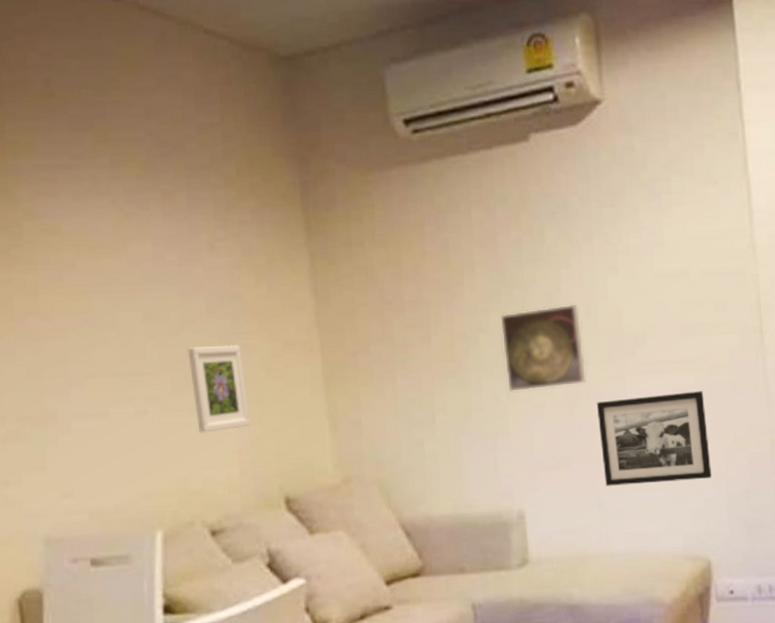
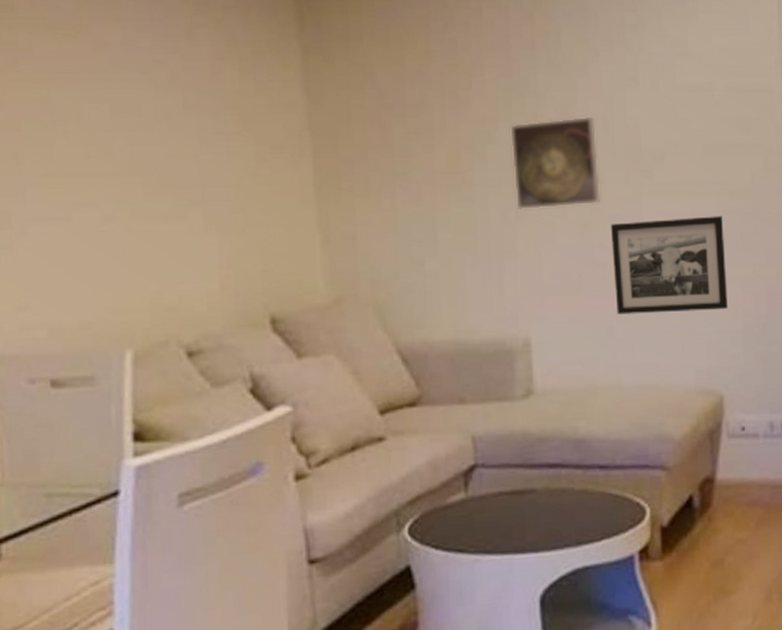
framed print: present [188,344,251,433] -> none [162,145,233,243]

